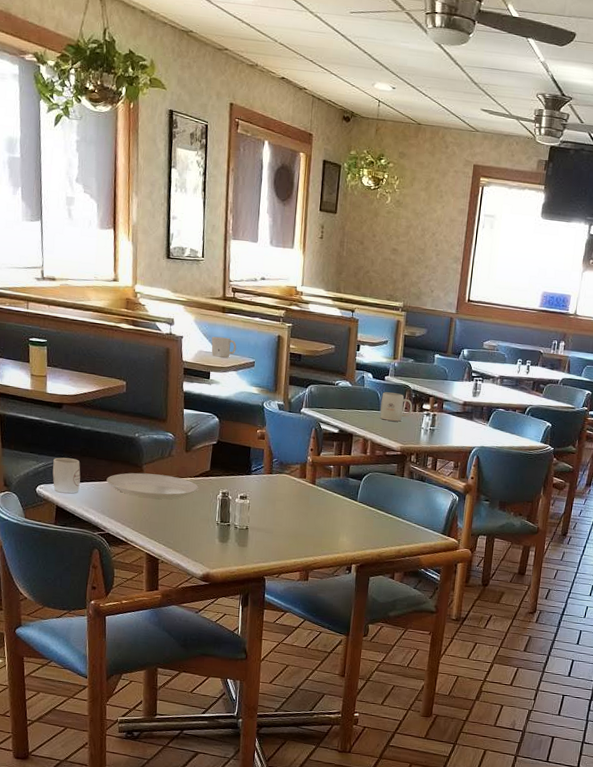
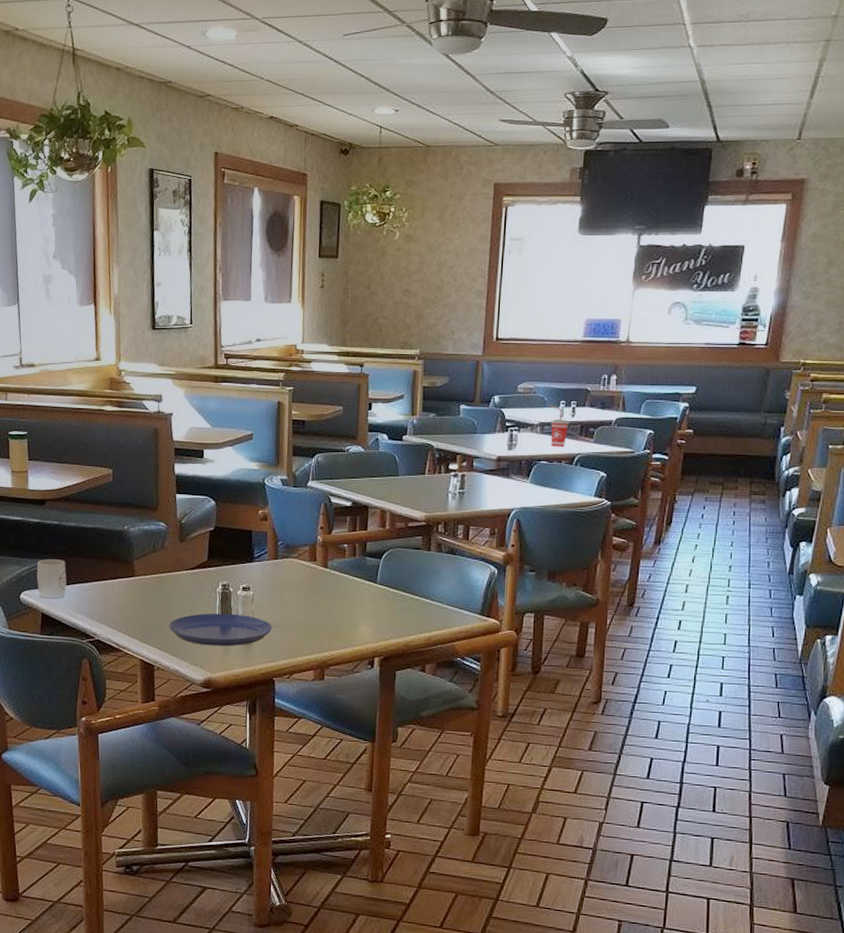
plate: present [106,472,198,499] -> none [94,569,195,598]
plate: none [173,516,265,547] -> present [169,613,272,647]
mug: present [211,336,237,358] -> none [204,410,232,432]
mug: present [380,392,413,422] -> none [398,454,437,487]
beverage cup: none [508,362,524,398] -> present [549,405,570,447]

